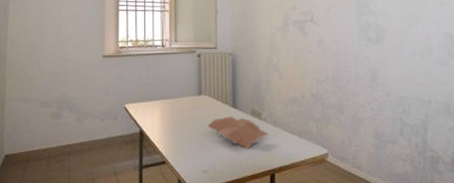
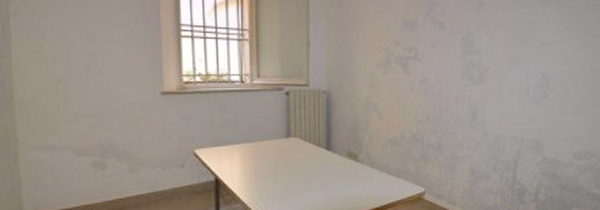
papers: present [207,116,269,150] -> none [297,159,365,193]

